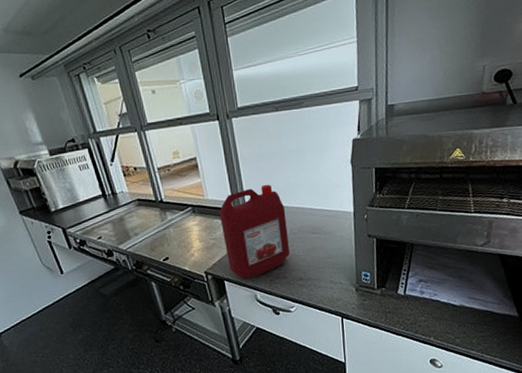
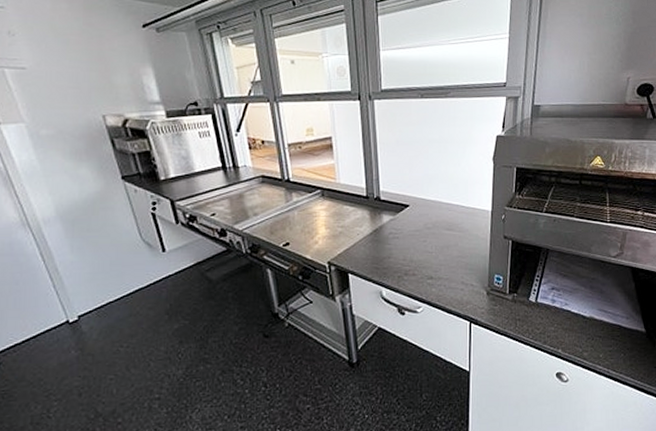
ketchup jug: present [219,184,290,280] -> none [351,173,421,274]

